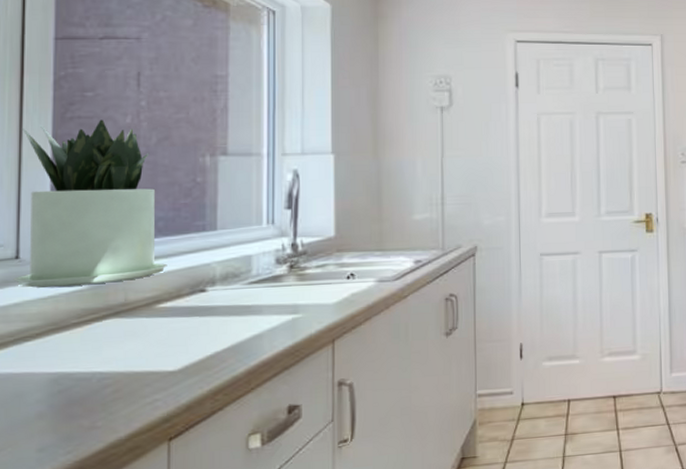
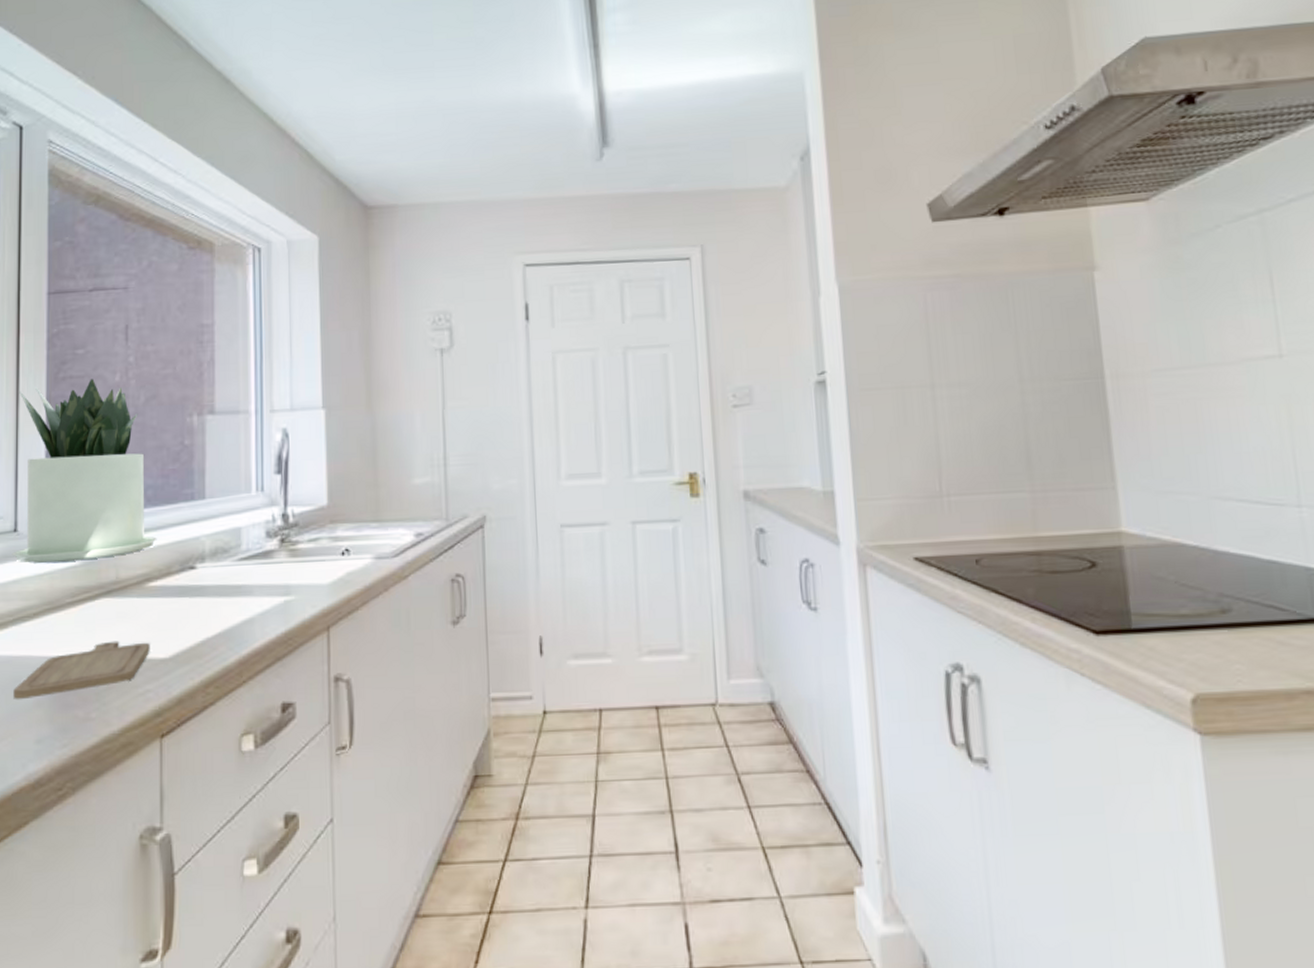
chopping board: none [13,356,159,414] -> present [13,640,150,700]

